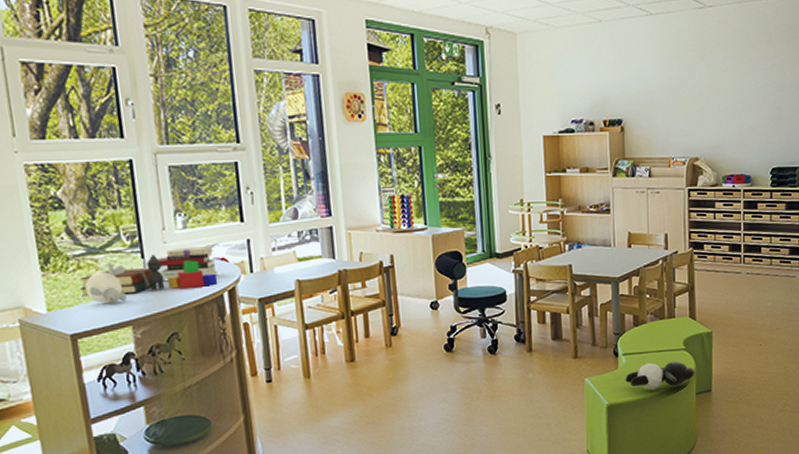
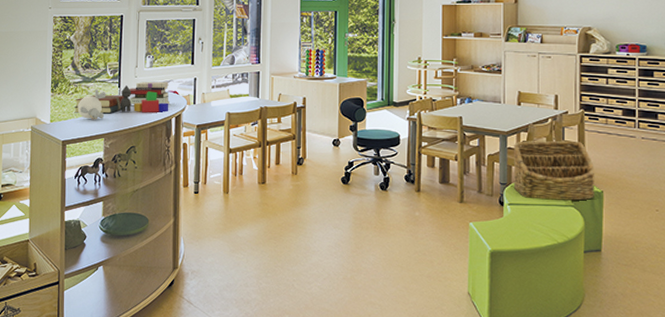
basket: none [625,281,705,346] -> present [513,140,595,201]
stuffed animal: present [625,361,695,391] -> none [510,215,583,243]

